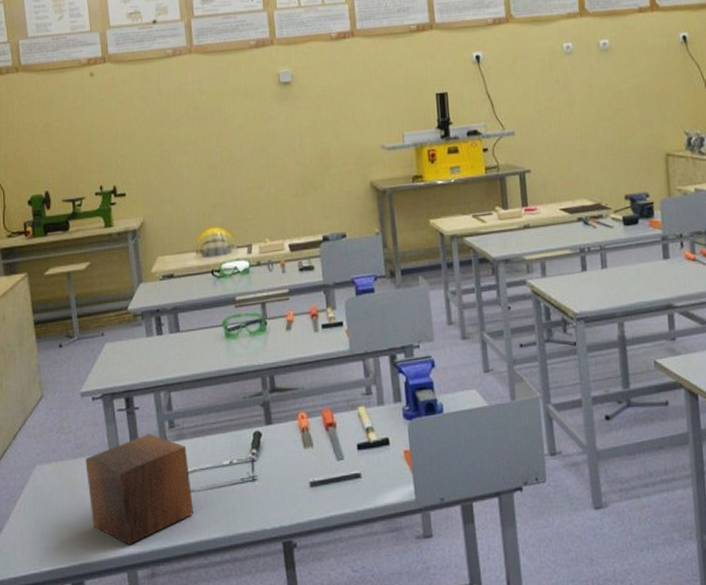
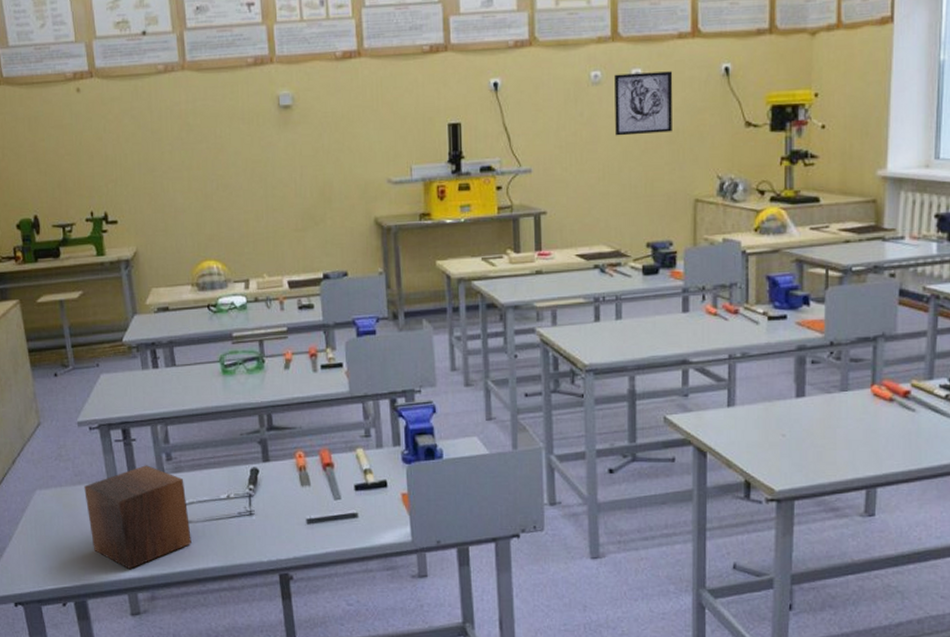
wall art: none [584,41,640,99] -> present [614,71,673,136]

